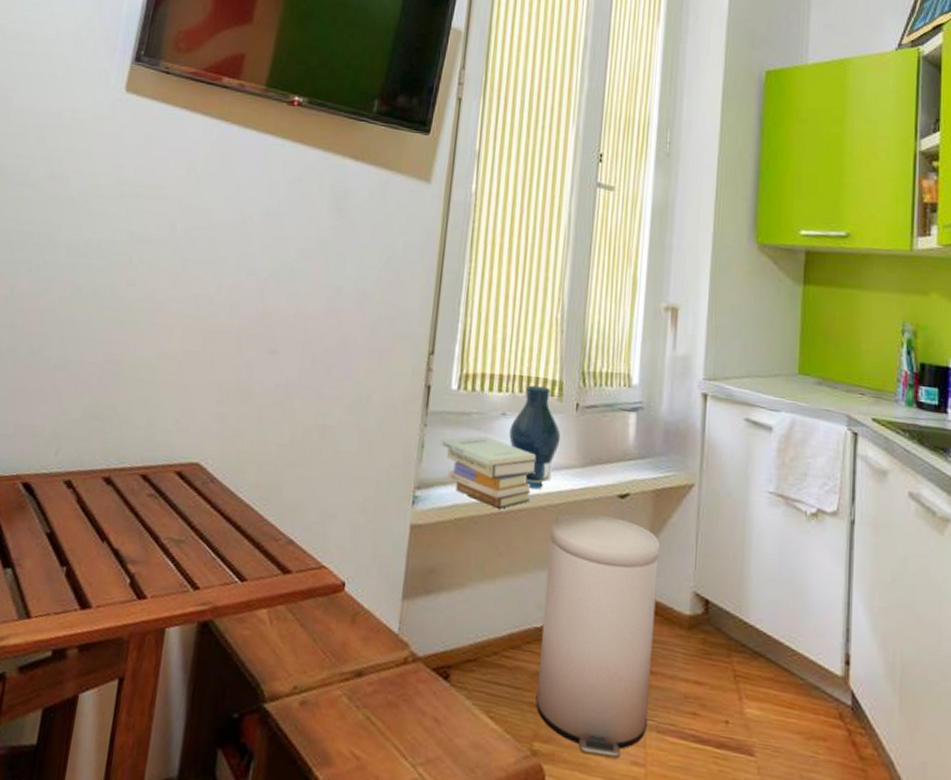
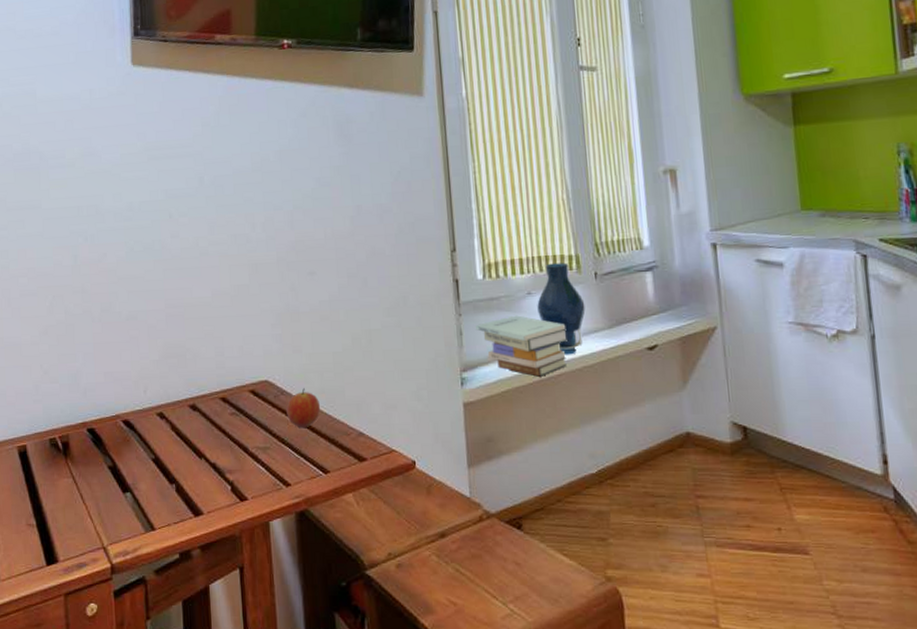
fruit: none [212,479,253,526] -> present [286,388,321,429]
pedal bin: present [536,512,659,759] -> none [589,367,707,574]

